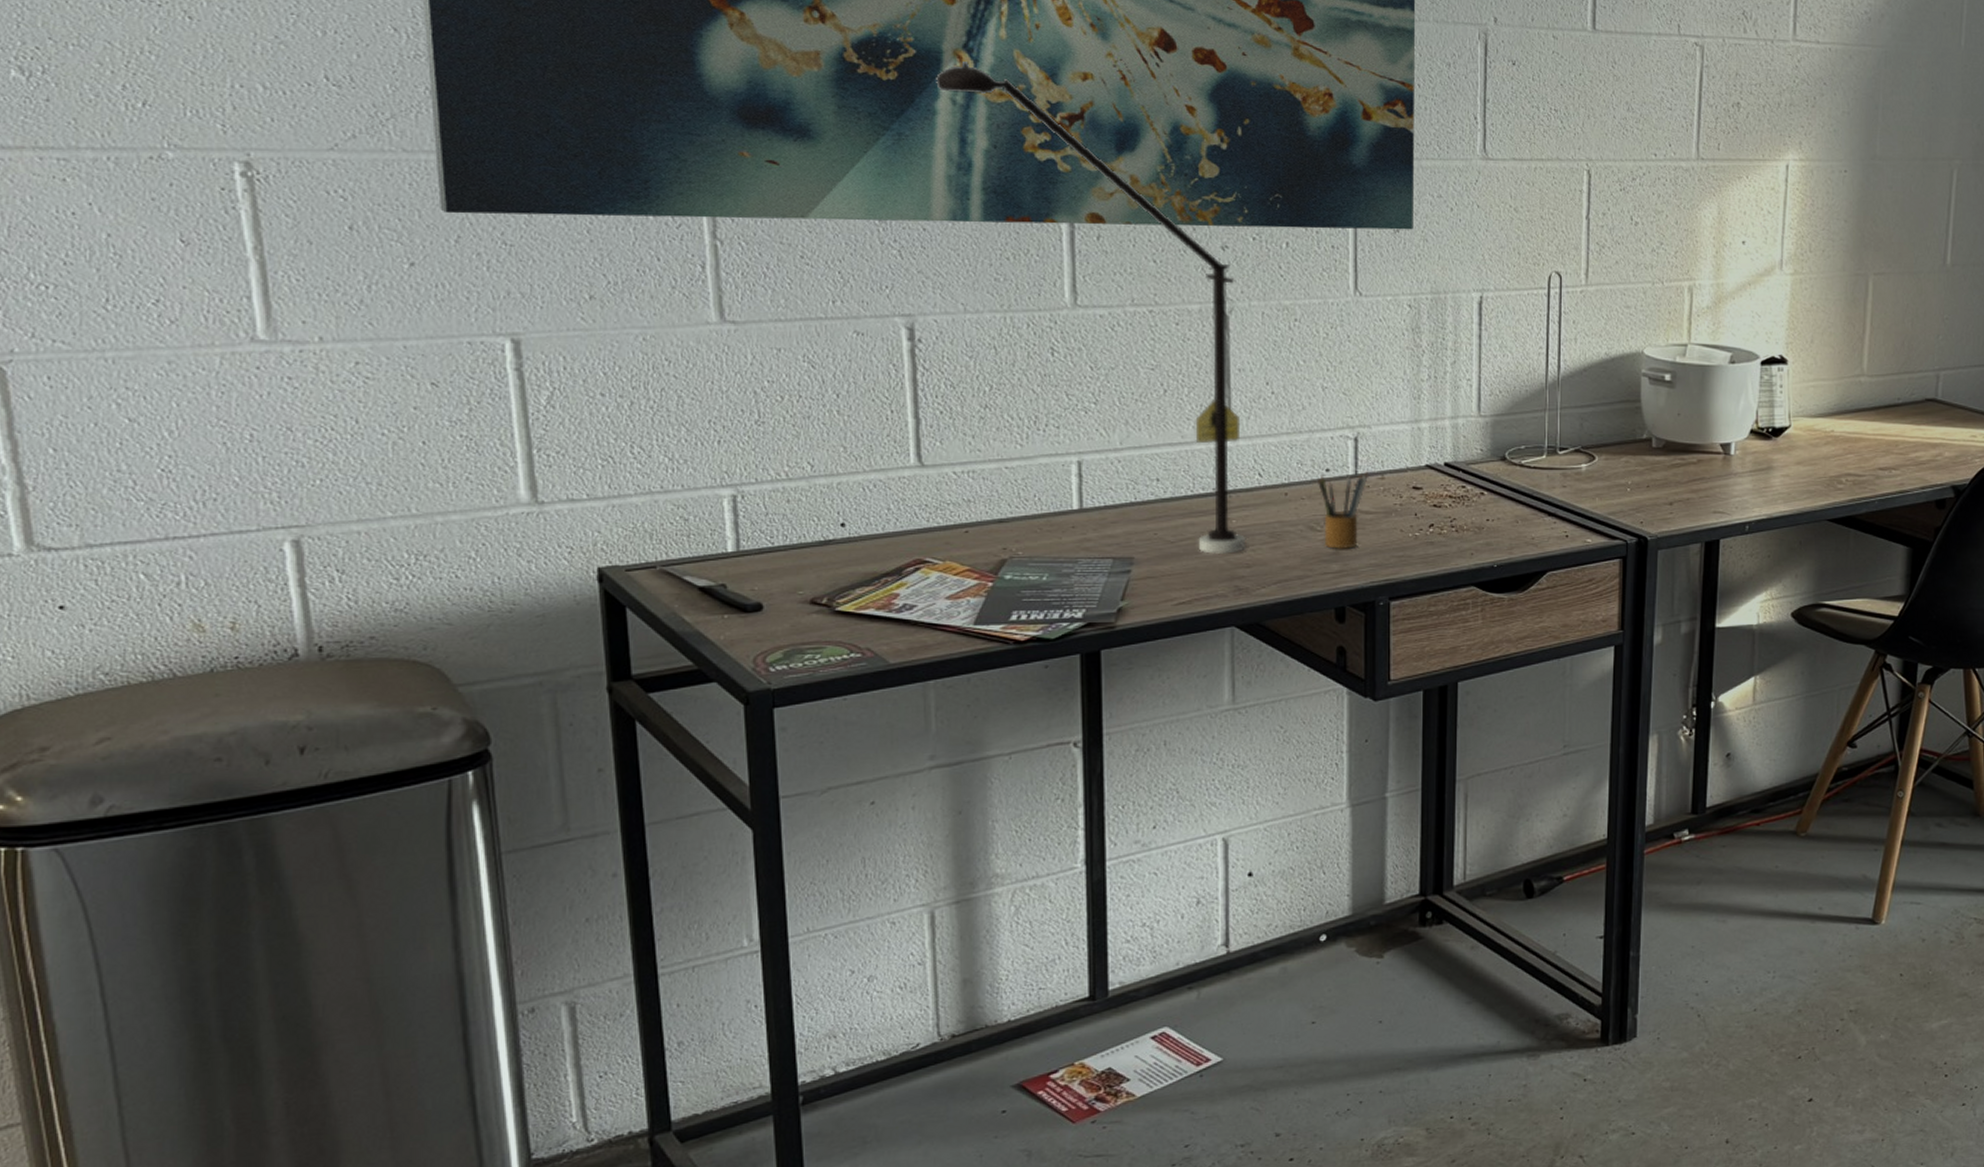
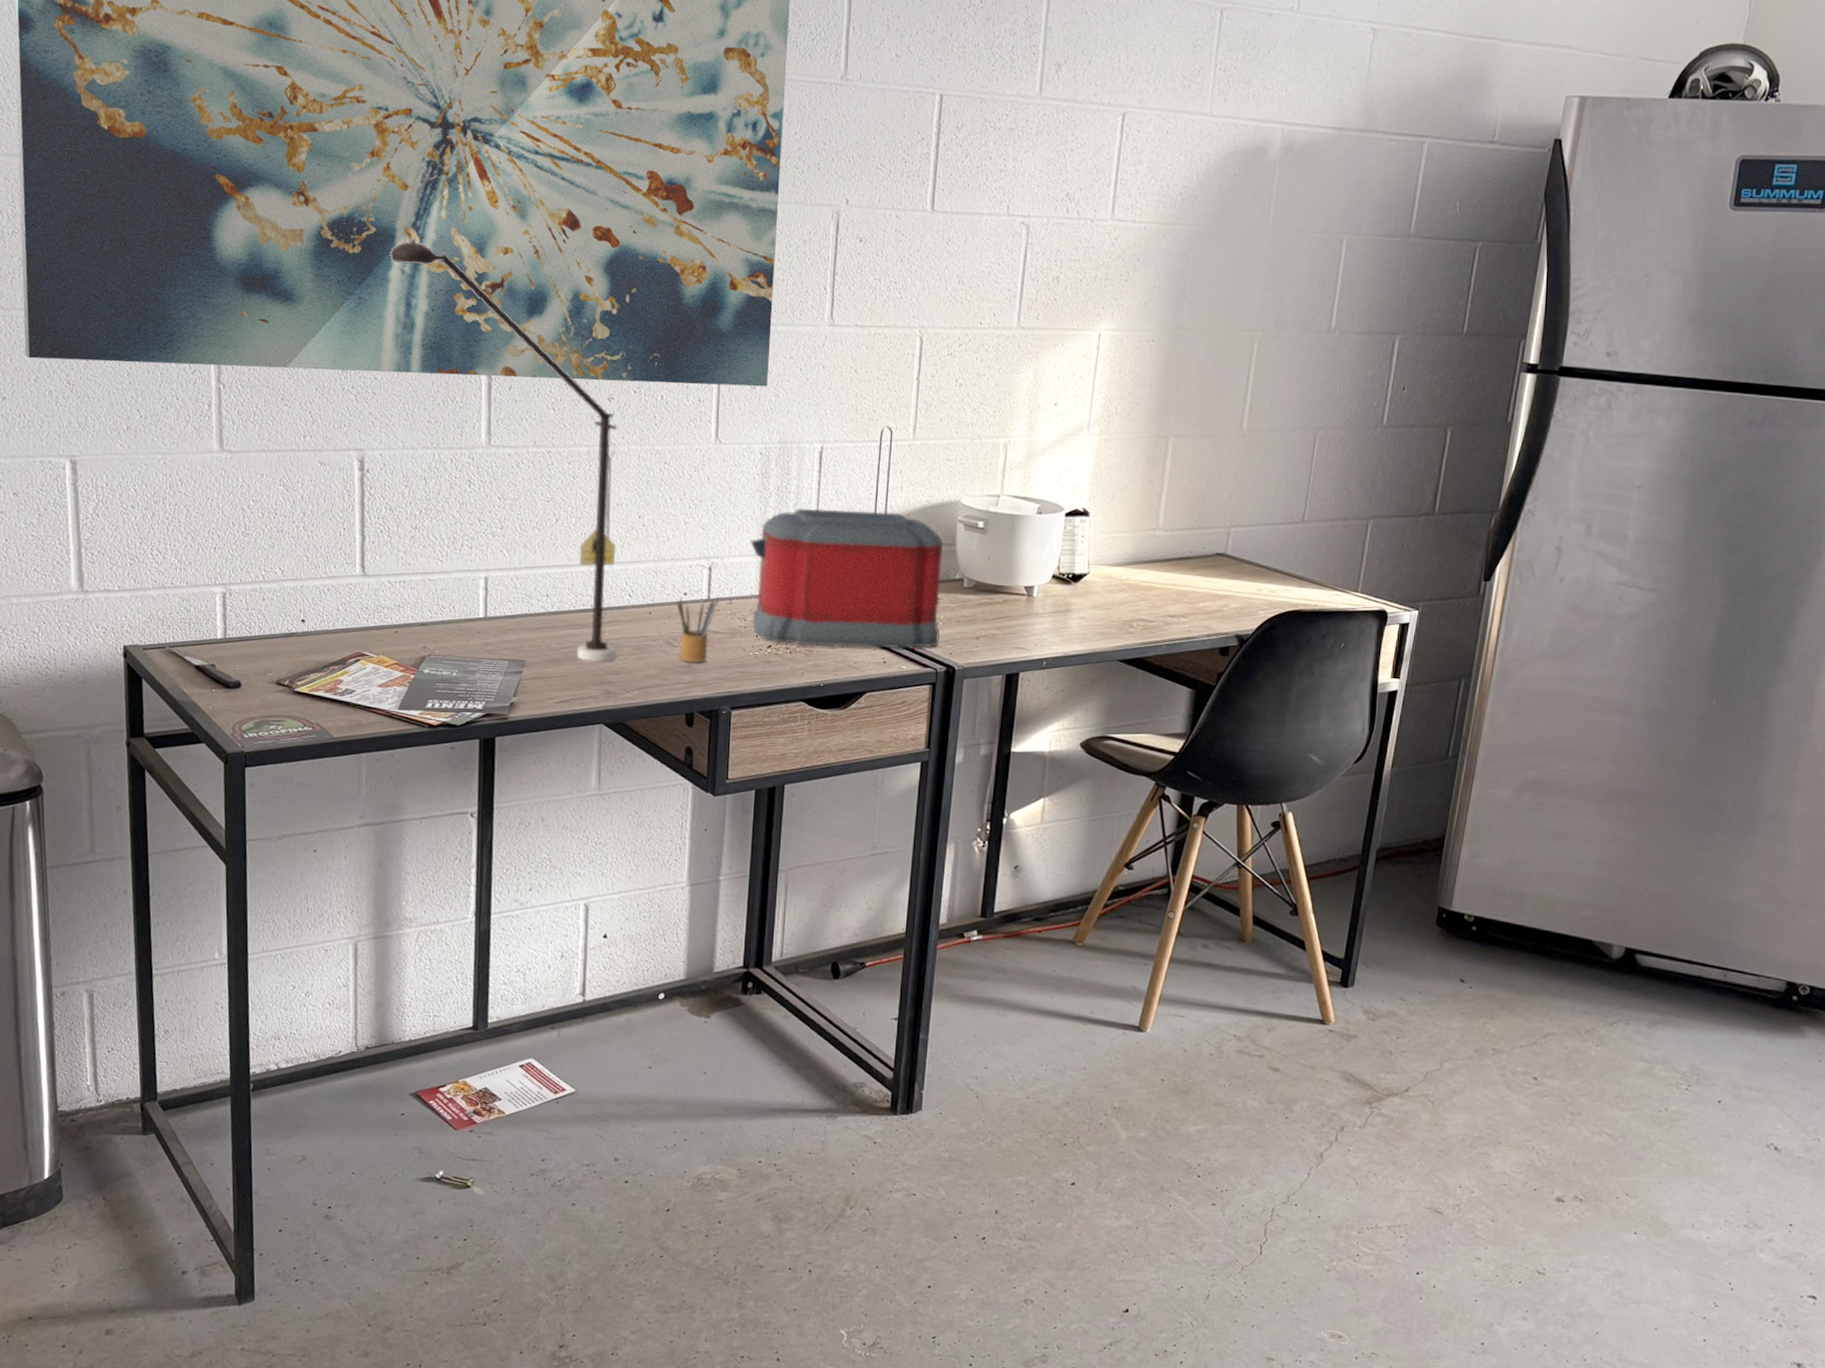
toaster: none [1402,366,1628,522] -> present [750,509,943,649]

